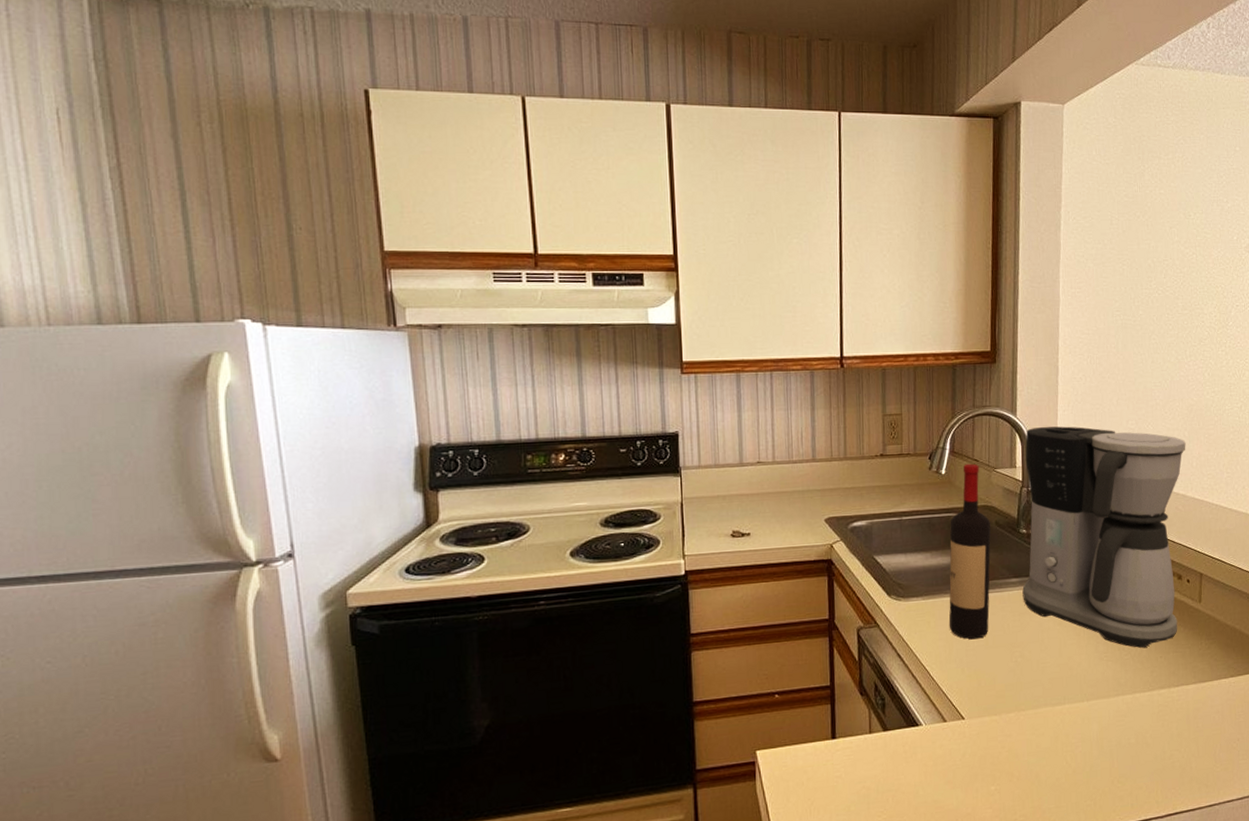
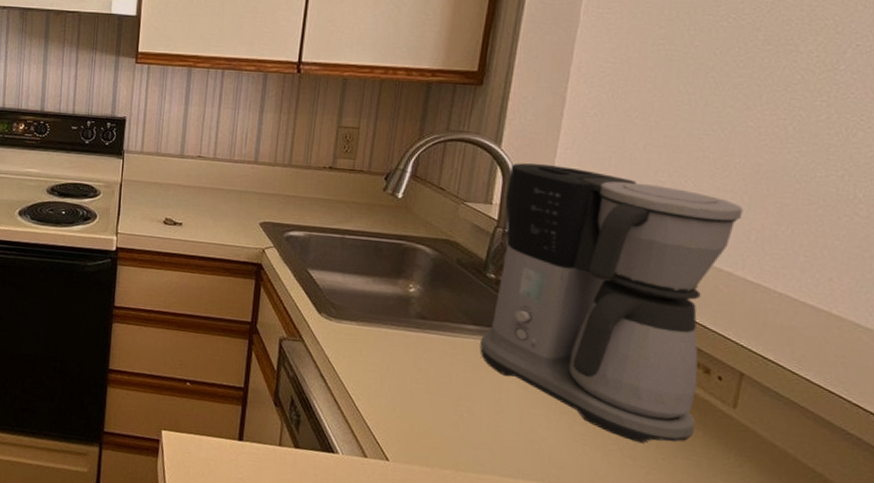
wine bottle: present [949,463,991,640] -> none [384,191,451,381]

